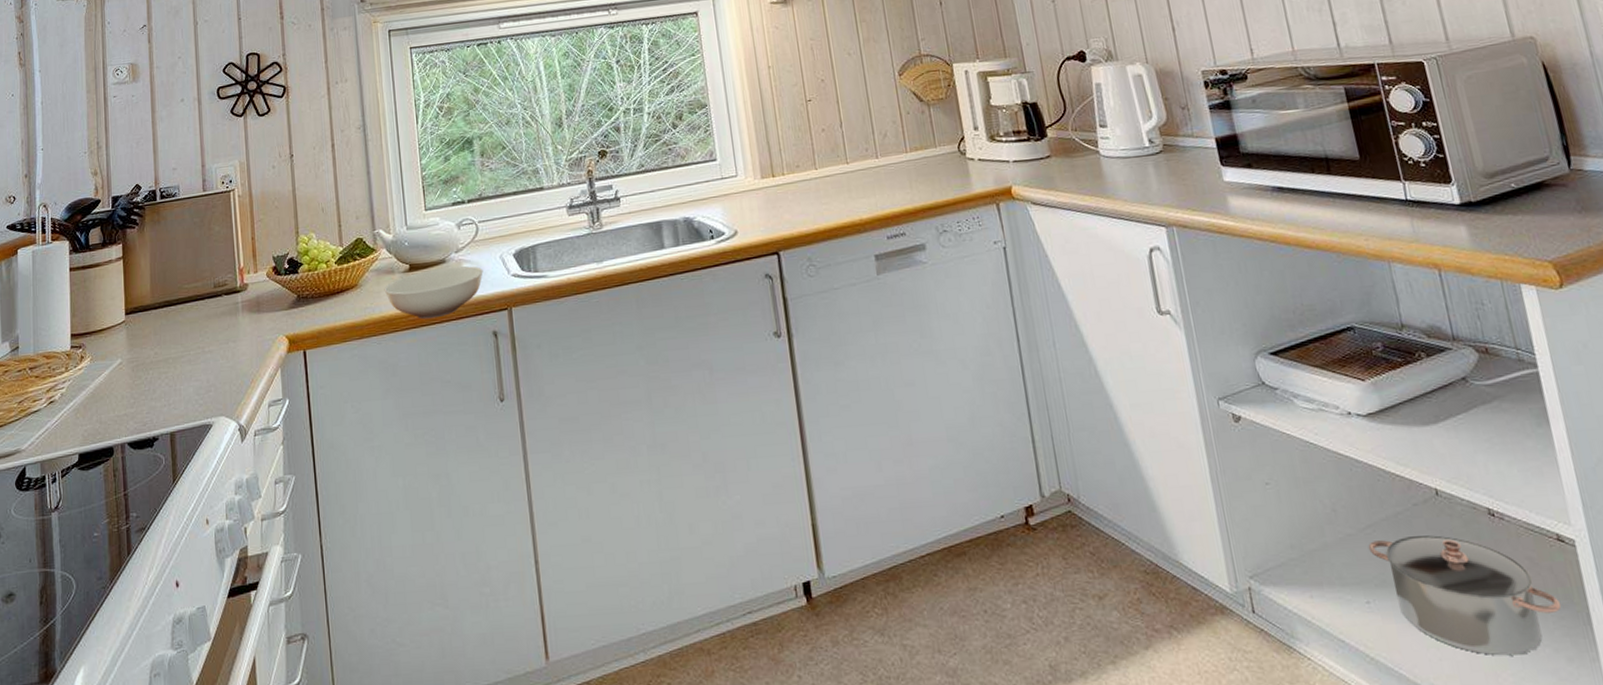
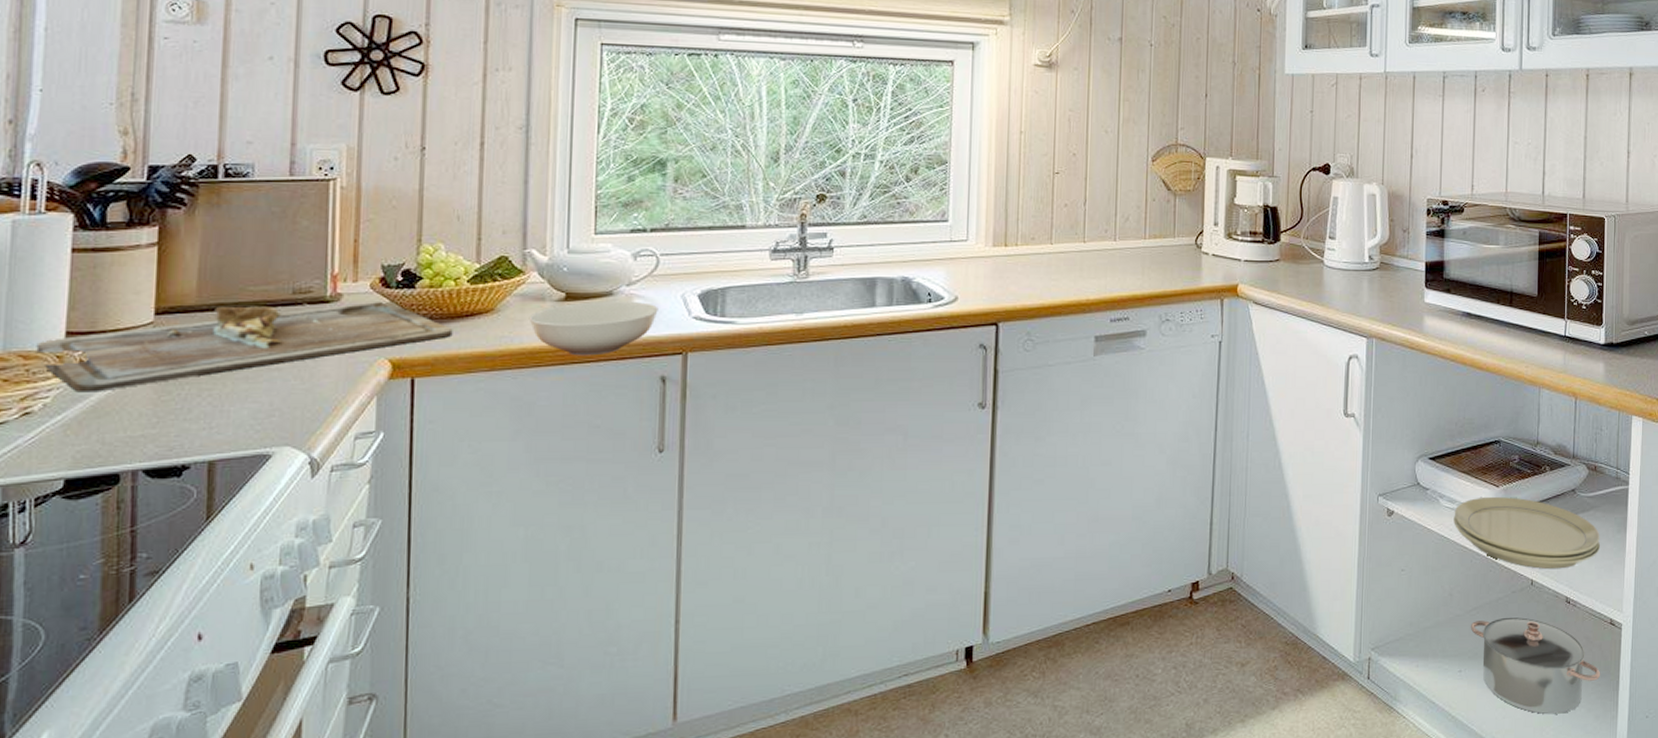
cutting board: none [53,287,329,383] -> present [36,302,453,393]
plate: none [1315,391,1519,476] -> present [1453,496,1601,570]

